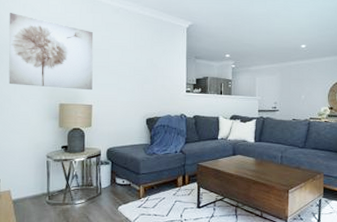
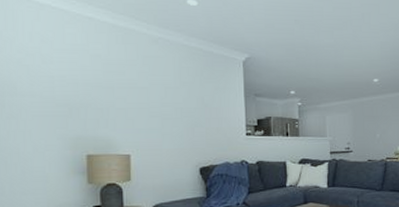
wall art: present [8,13,94,91] -> none [9,43,129,138]

